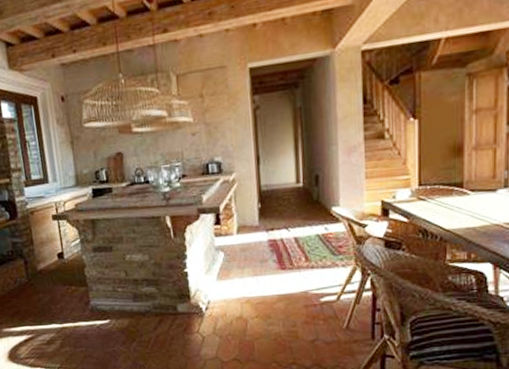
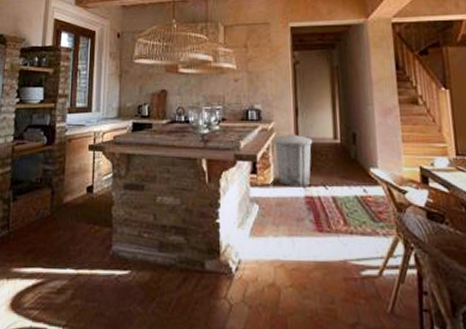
trash can: none [235,182,275,233] -> present [273,134,313,187]

